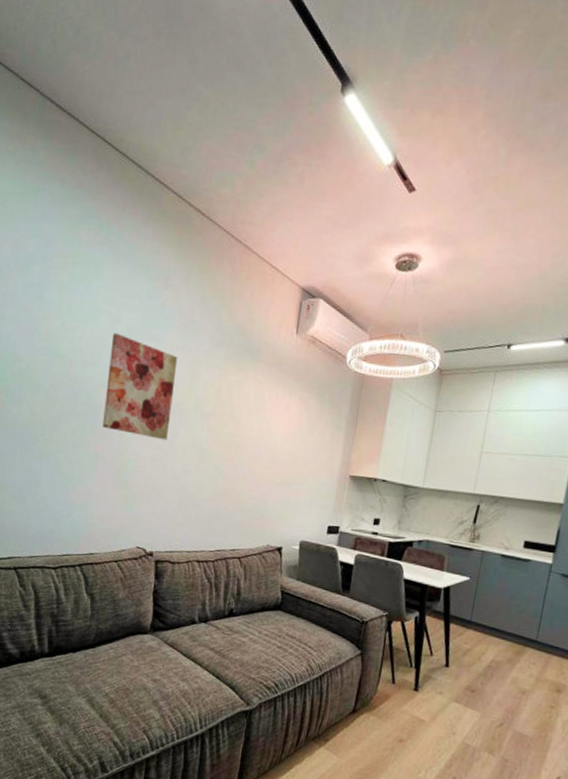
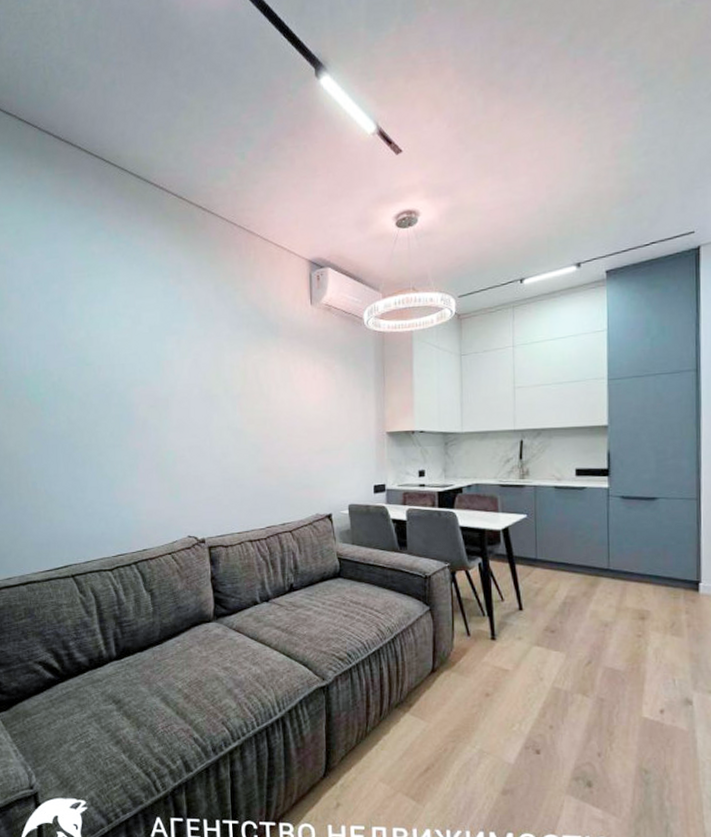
wall art: present [102,332,178,440] -> none [135,333,203,428]

